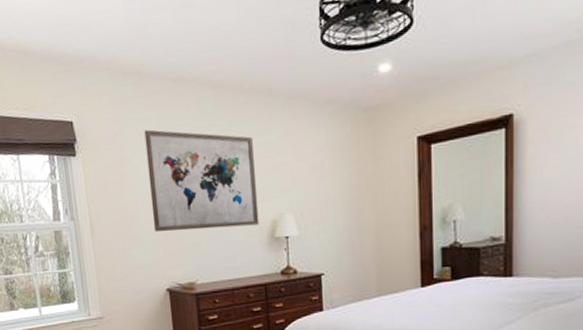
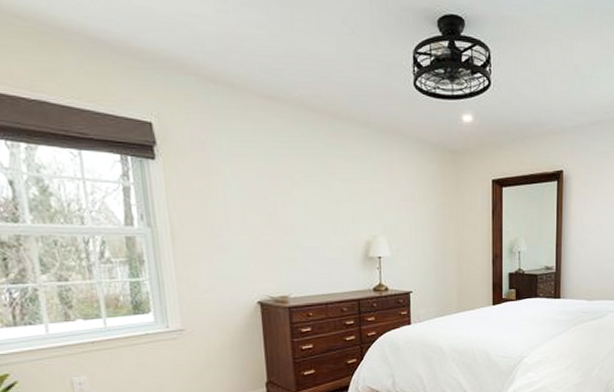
wall art: present [144,129,260,232] -> none [236,142,354,245]

